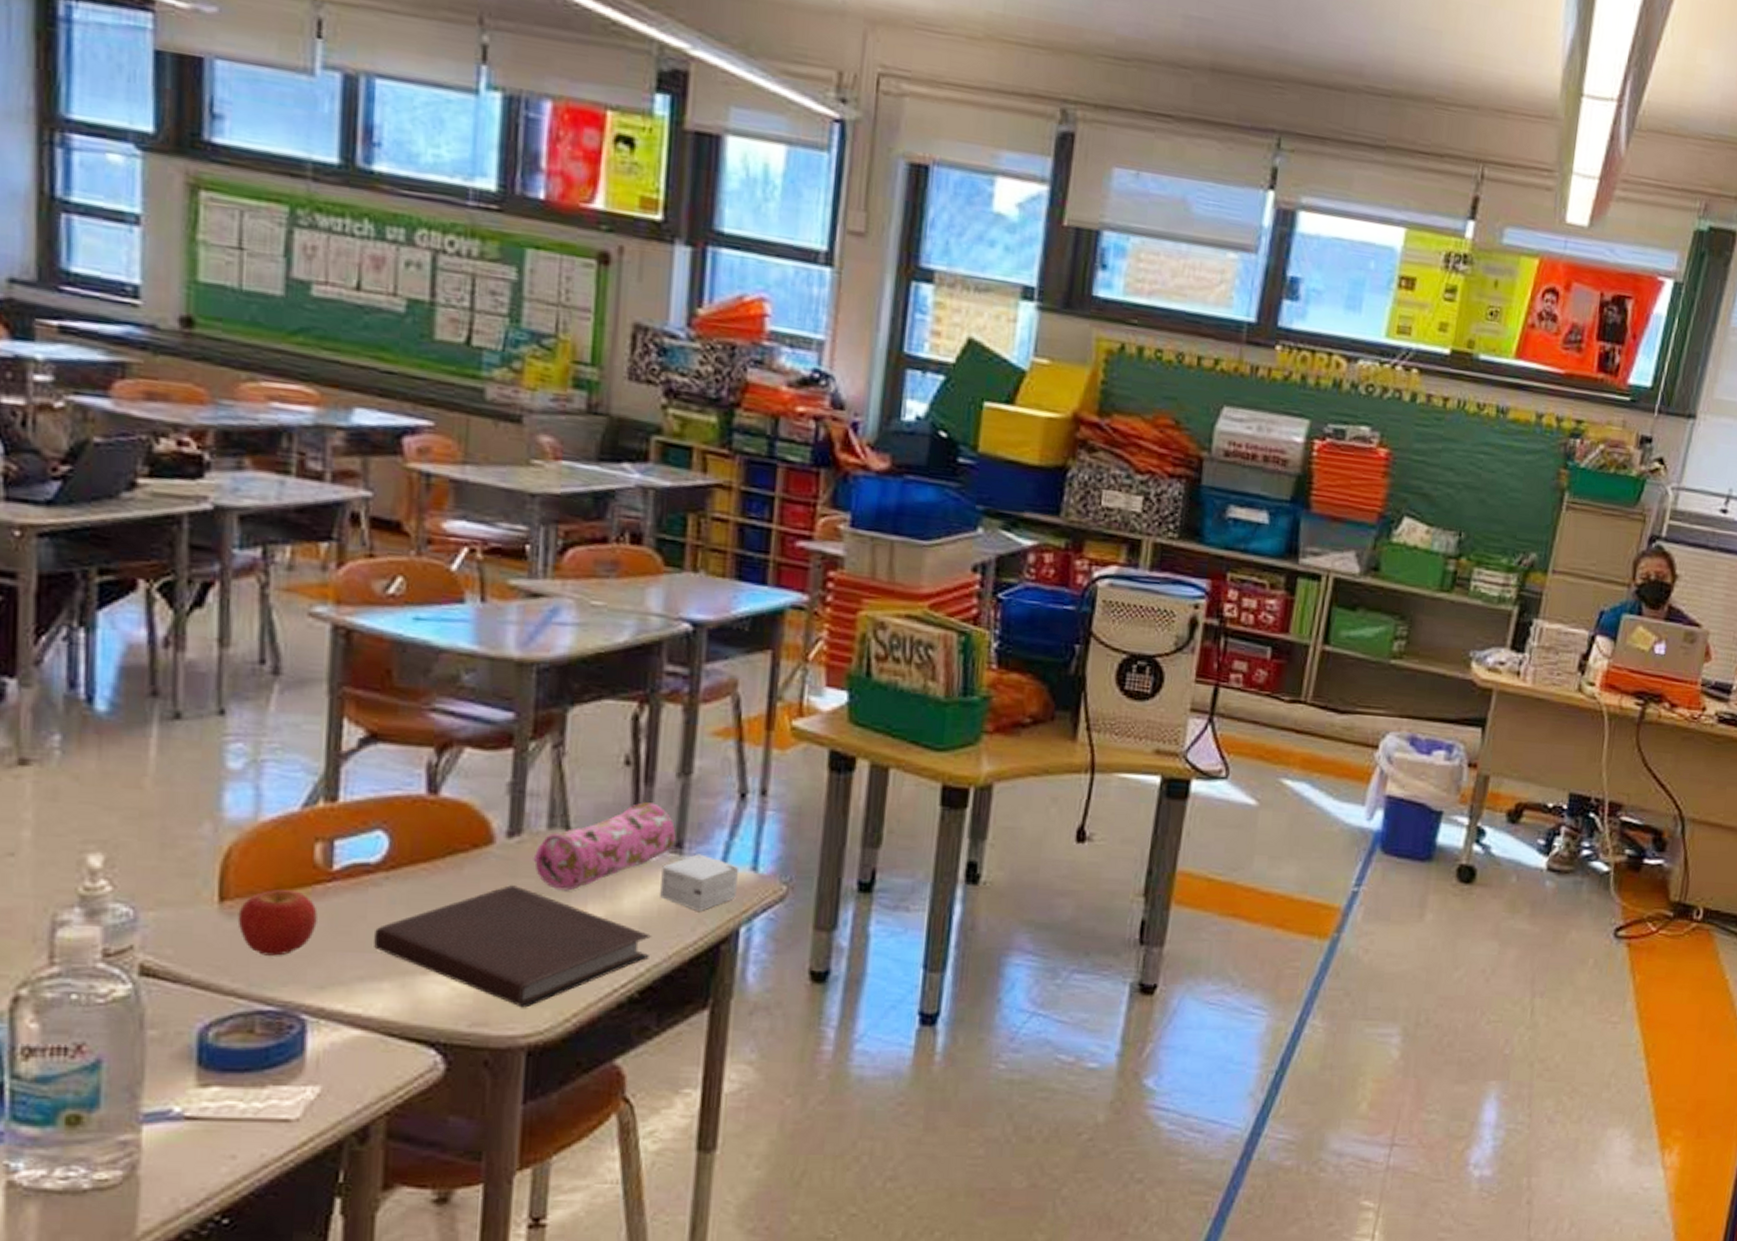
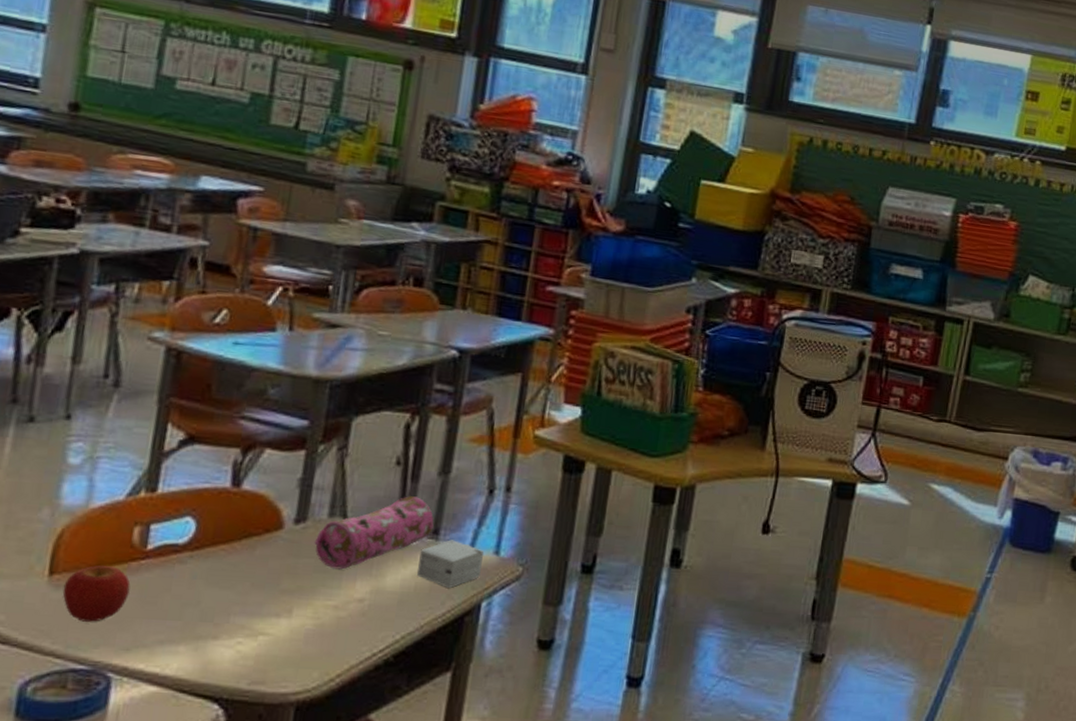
notebook: present [374,885,651,1008] -> none [175,564,407,669]

